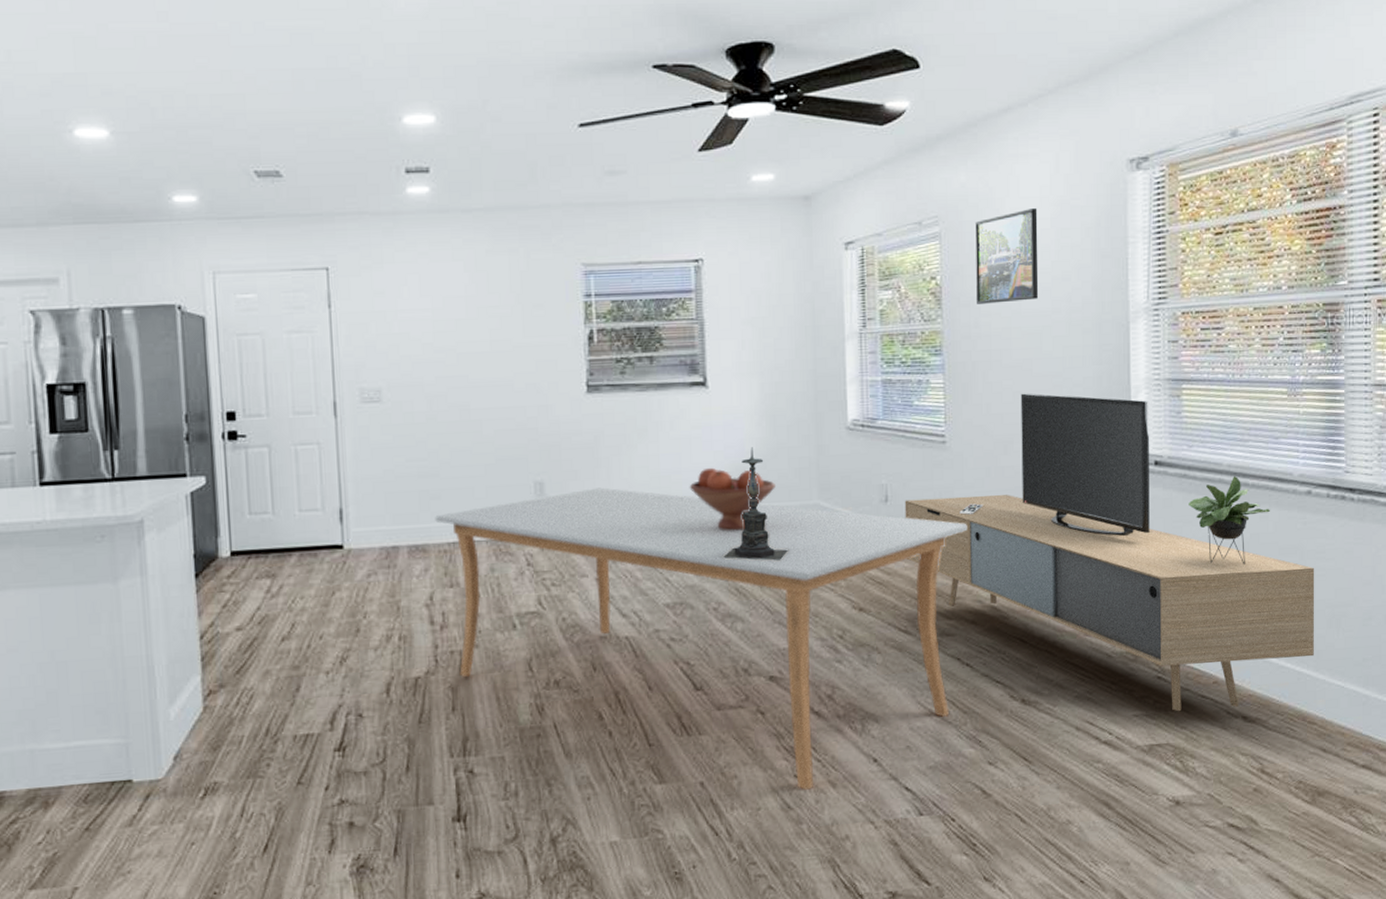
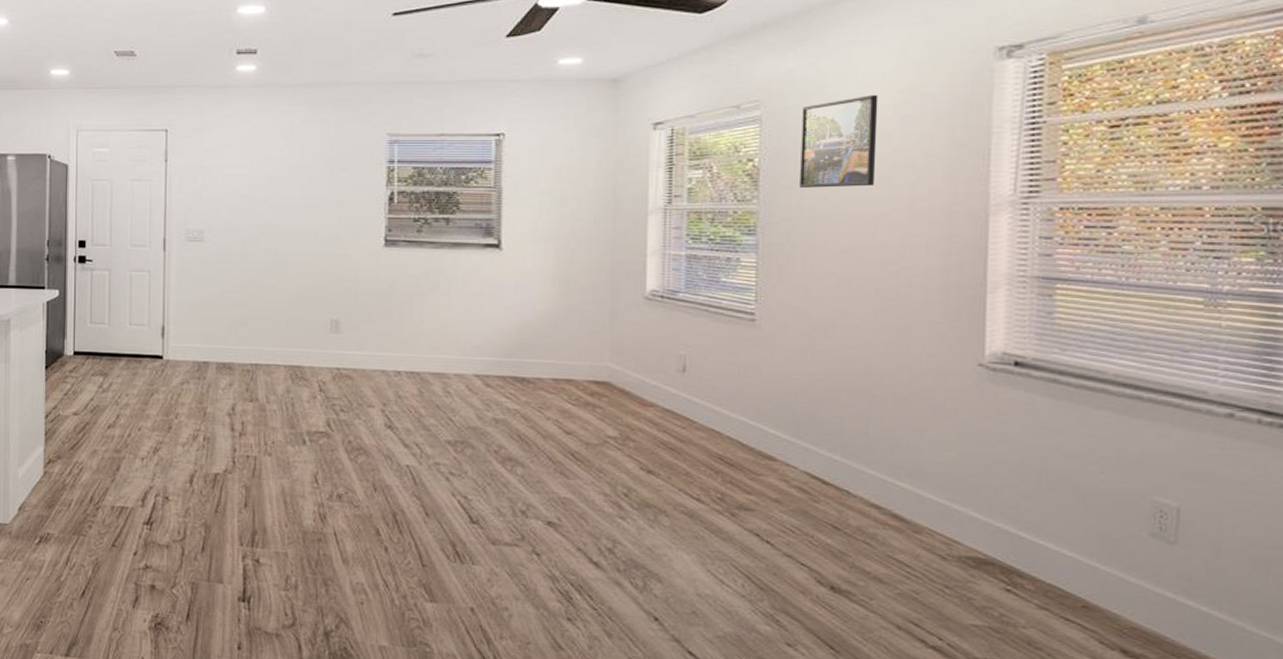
dining table: present [435,487,967,790] -> none [241,330,776,635]
fruit bowl: present [689,467,775,531] -> none [477,322,565,383]
candle holder: present [722,447,789,562] -> none [506,307,576,416]
media console: present [904,393,1315,712] -> none [704,279,1235,638]

